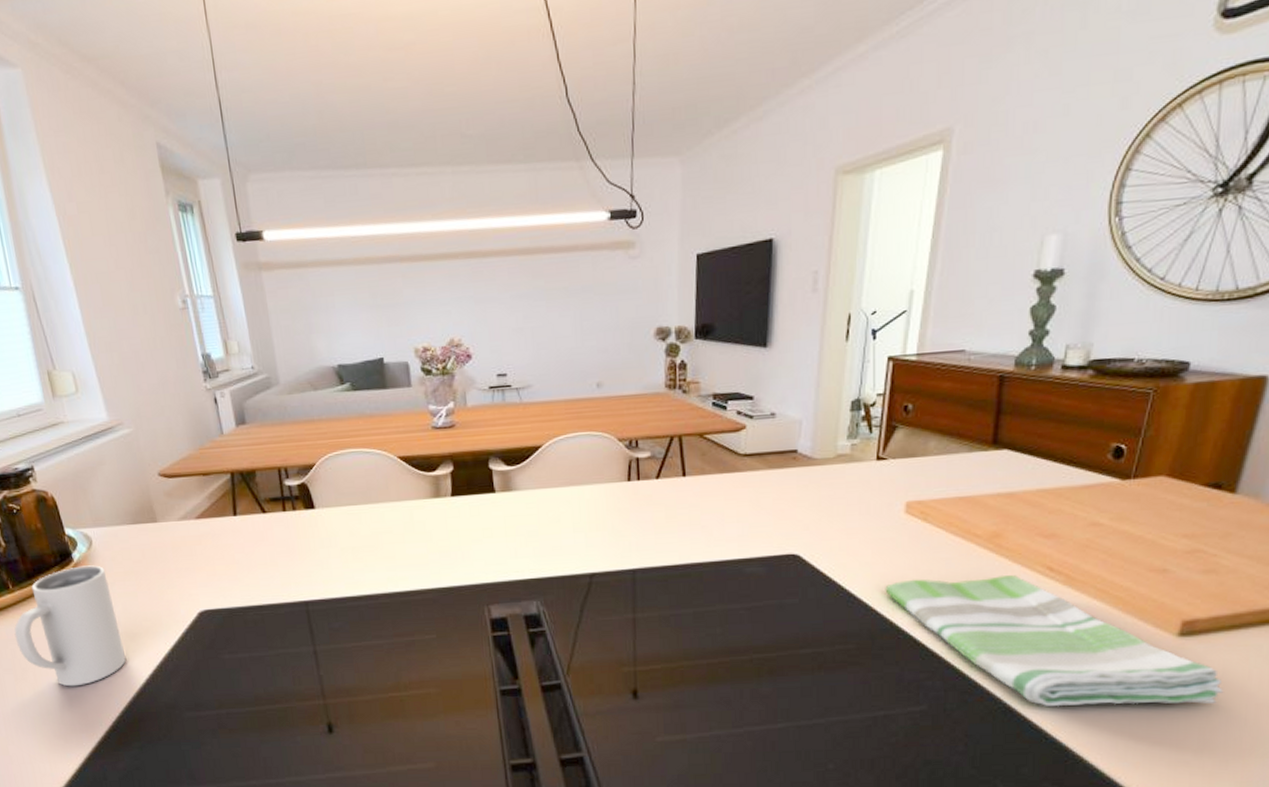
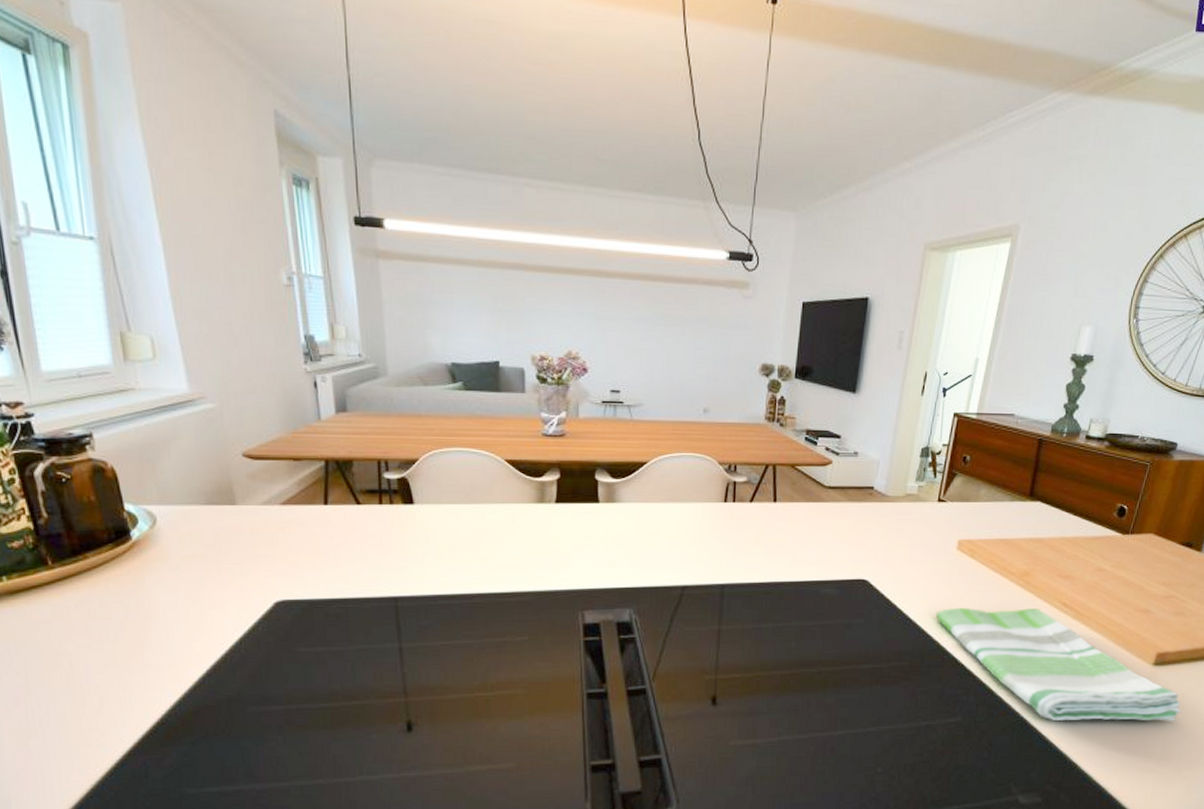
mug: present [14,565,127,687] -> none [49,545,185,676]

